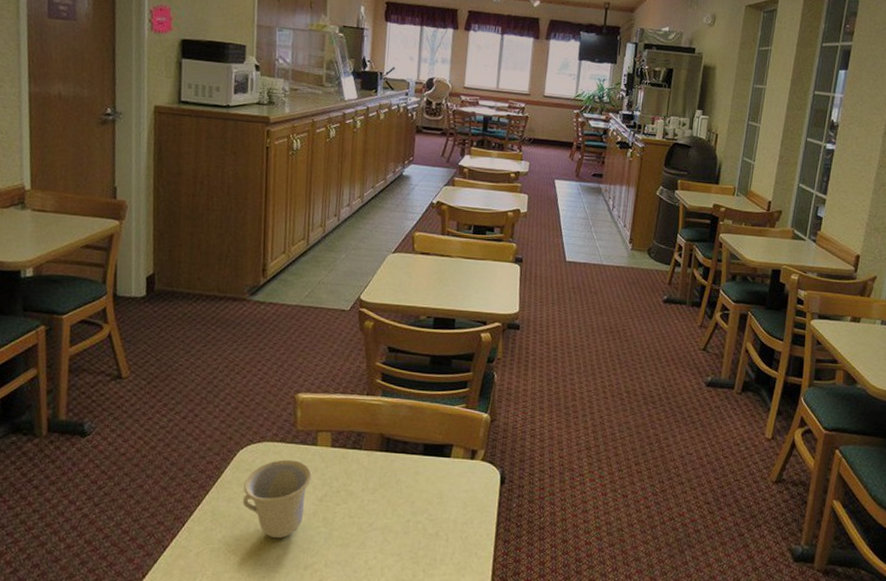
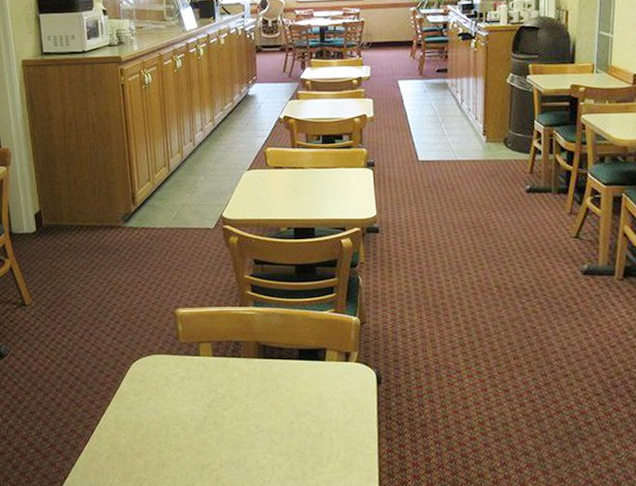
cup: present [242,459,313,539] -> none [140,370,199,442]

